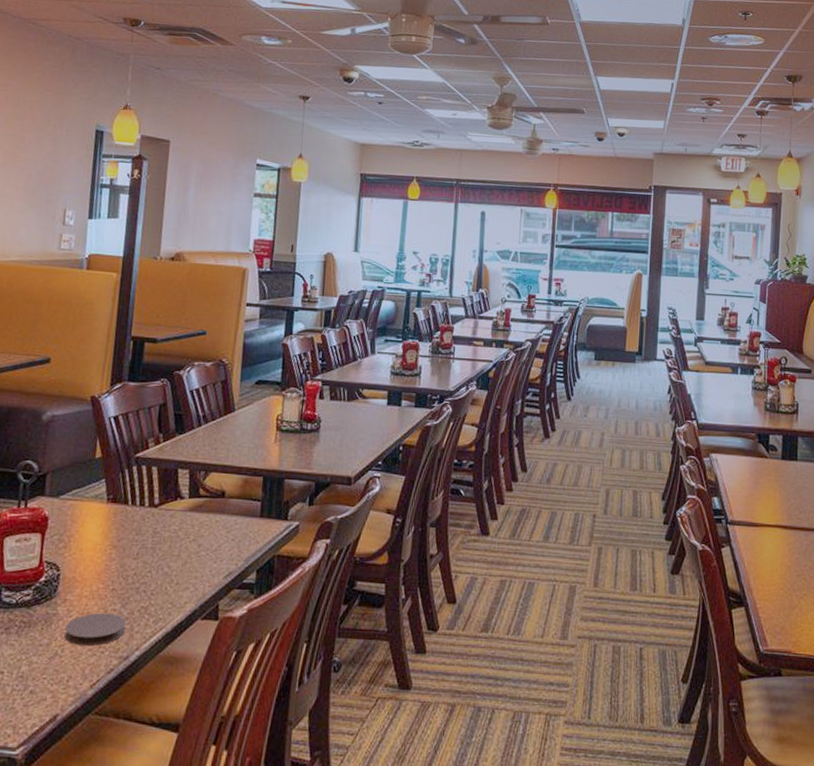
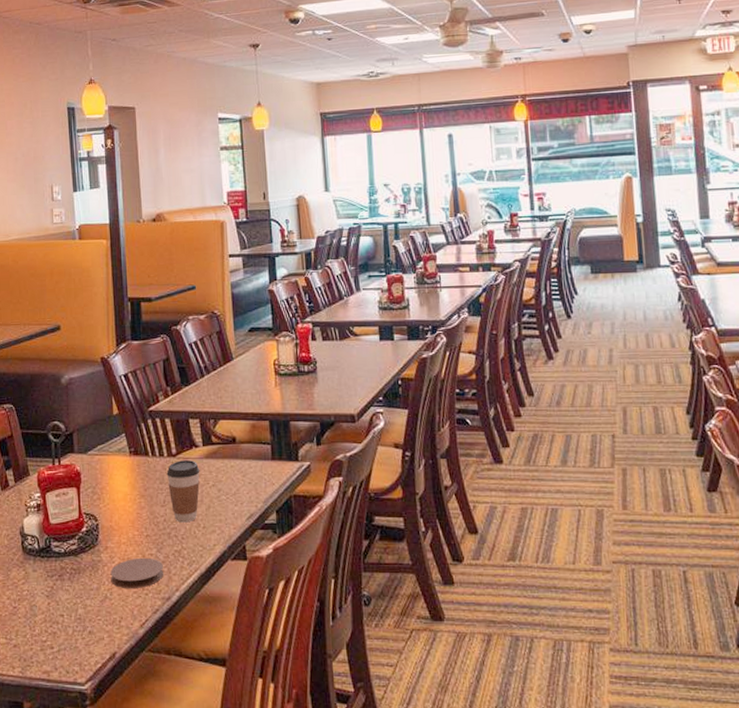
coffee cup: none [144,512,182,578] -> present [166,460,200,523]

